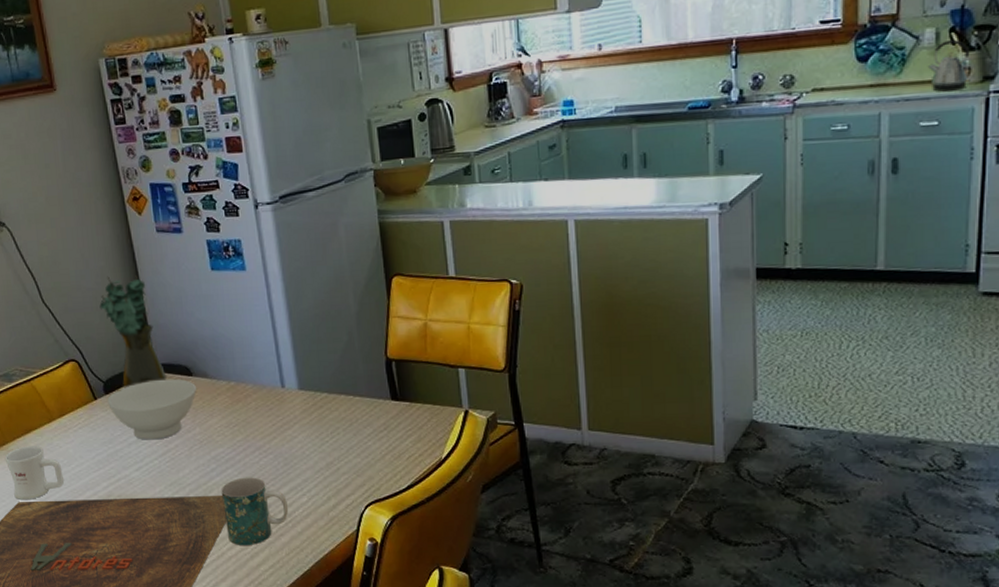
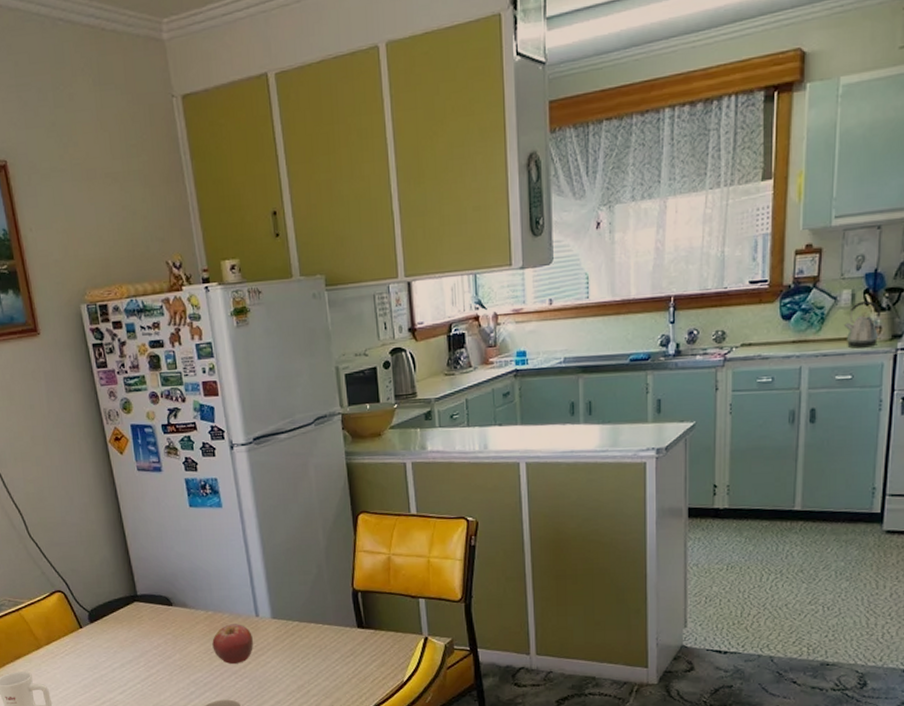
vase: present [99,276,167,388] -> none [84,512,148,618]
bowl: present [107,378,197,440] -> none [92,608,177,666]
fruit: none [234,395,280,438] -> present [212,624,254,664]

